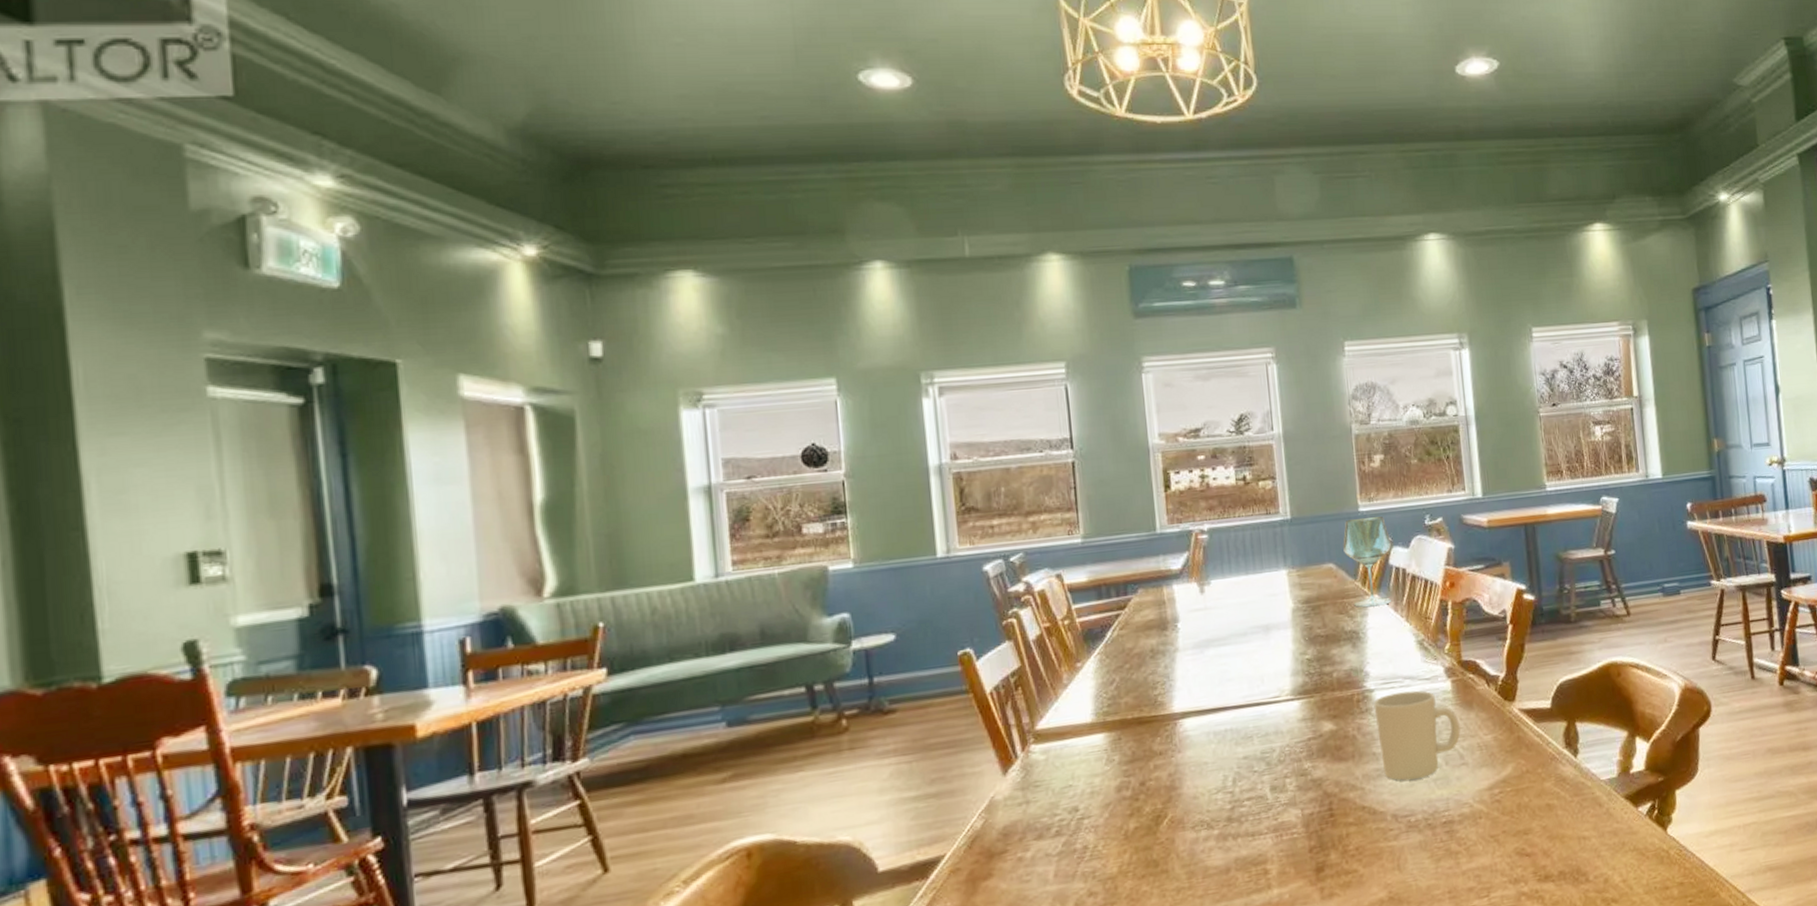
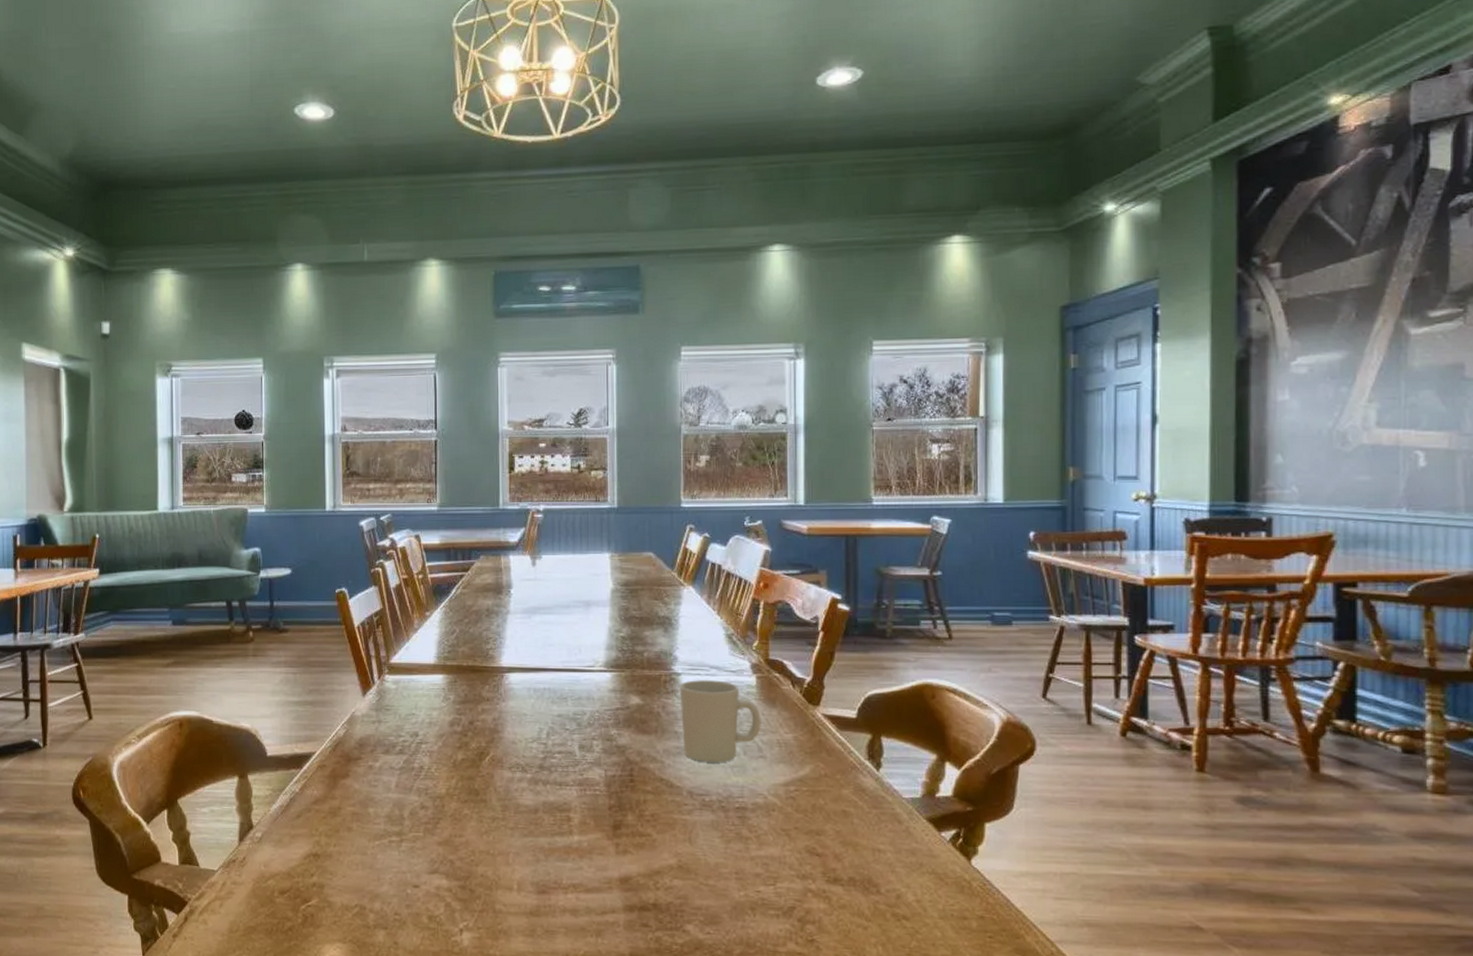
wine glass: present [1343,516,1392,608] -> none [663,513,709,597]

